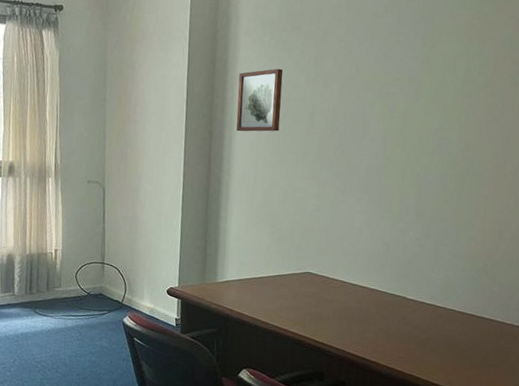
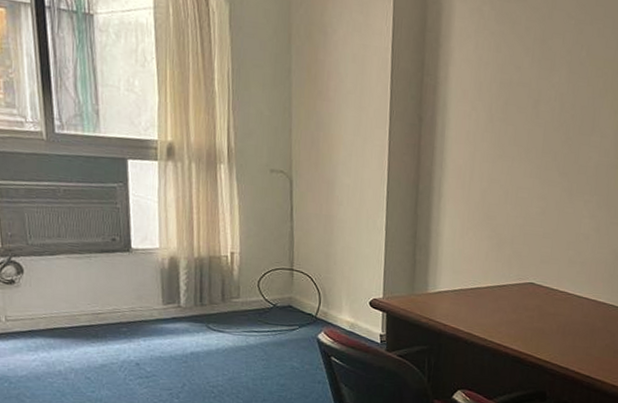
wall art: present [236,68,283,132] -> none [450,45,505,121]

